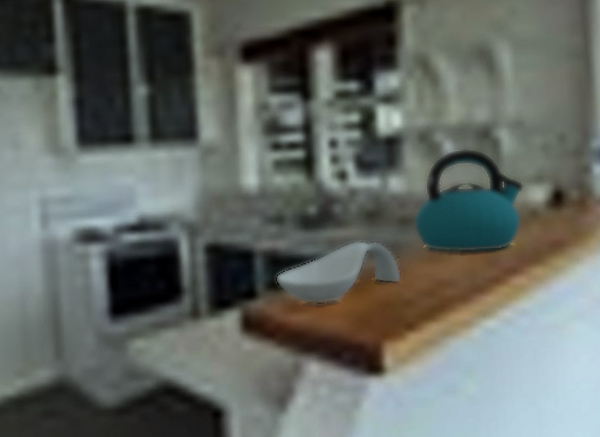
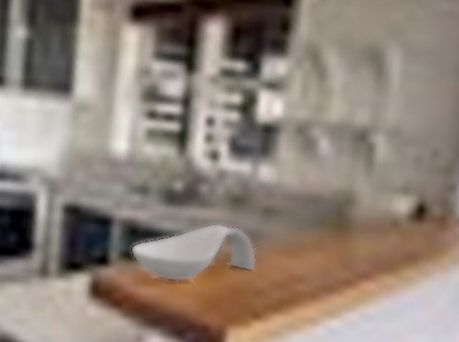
kettle: present [413,148,525,253] -> none [276,147,391,255]

